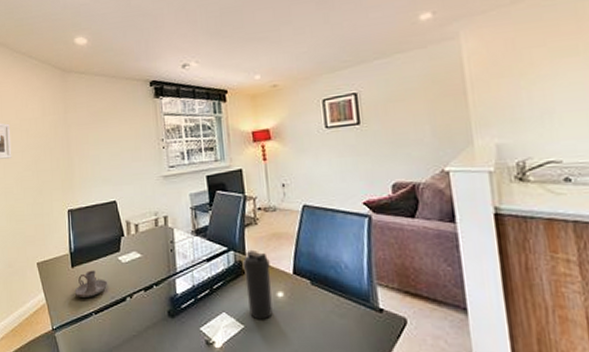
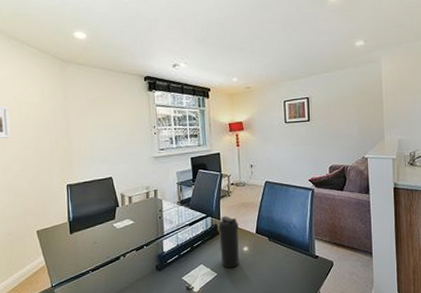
candle holder: present [75,270,108,297] -> none [73,235,104,259]

